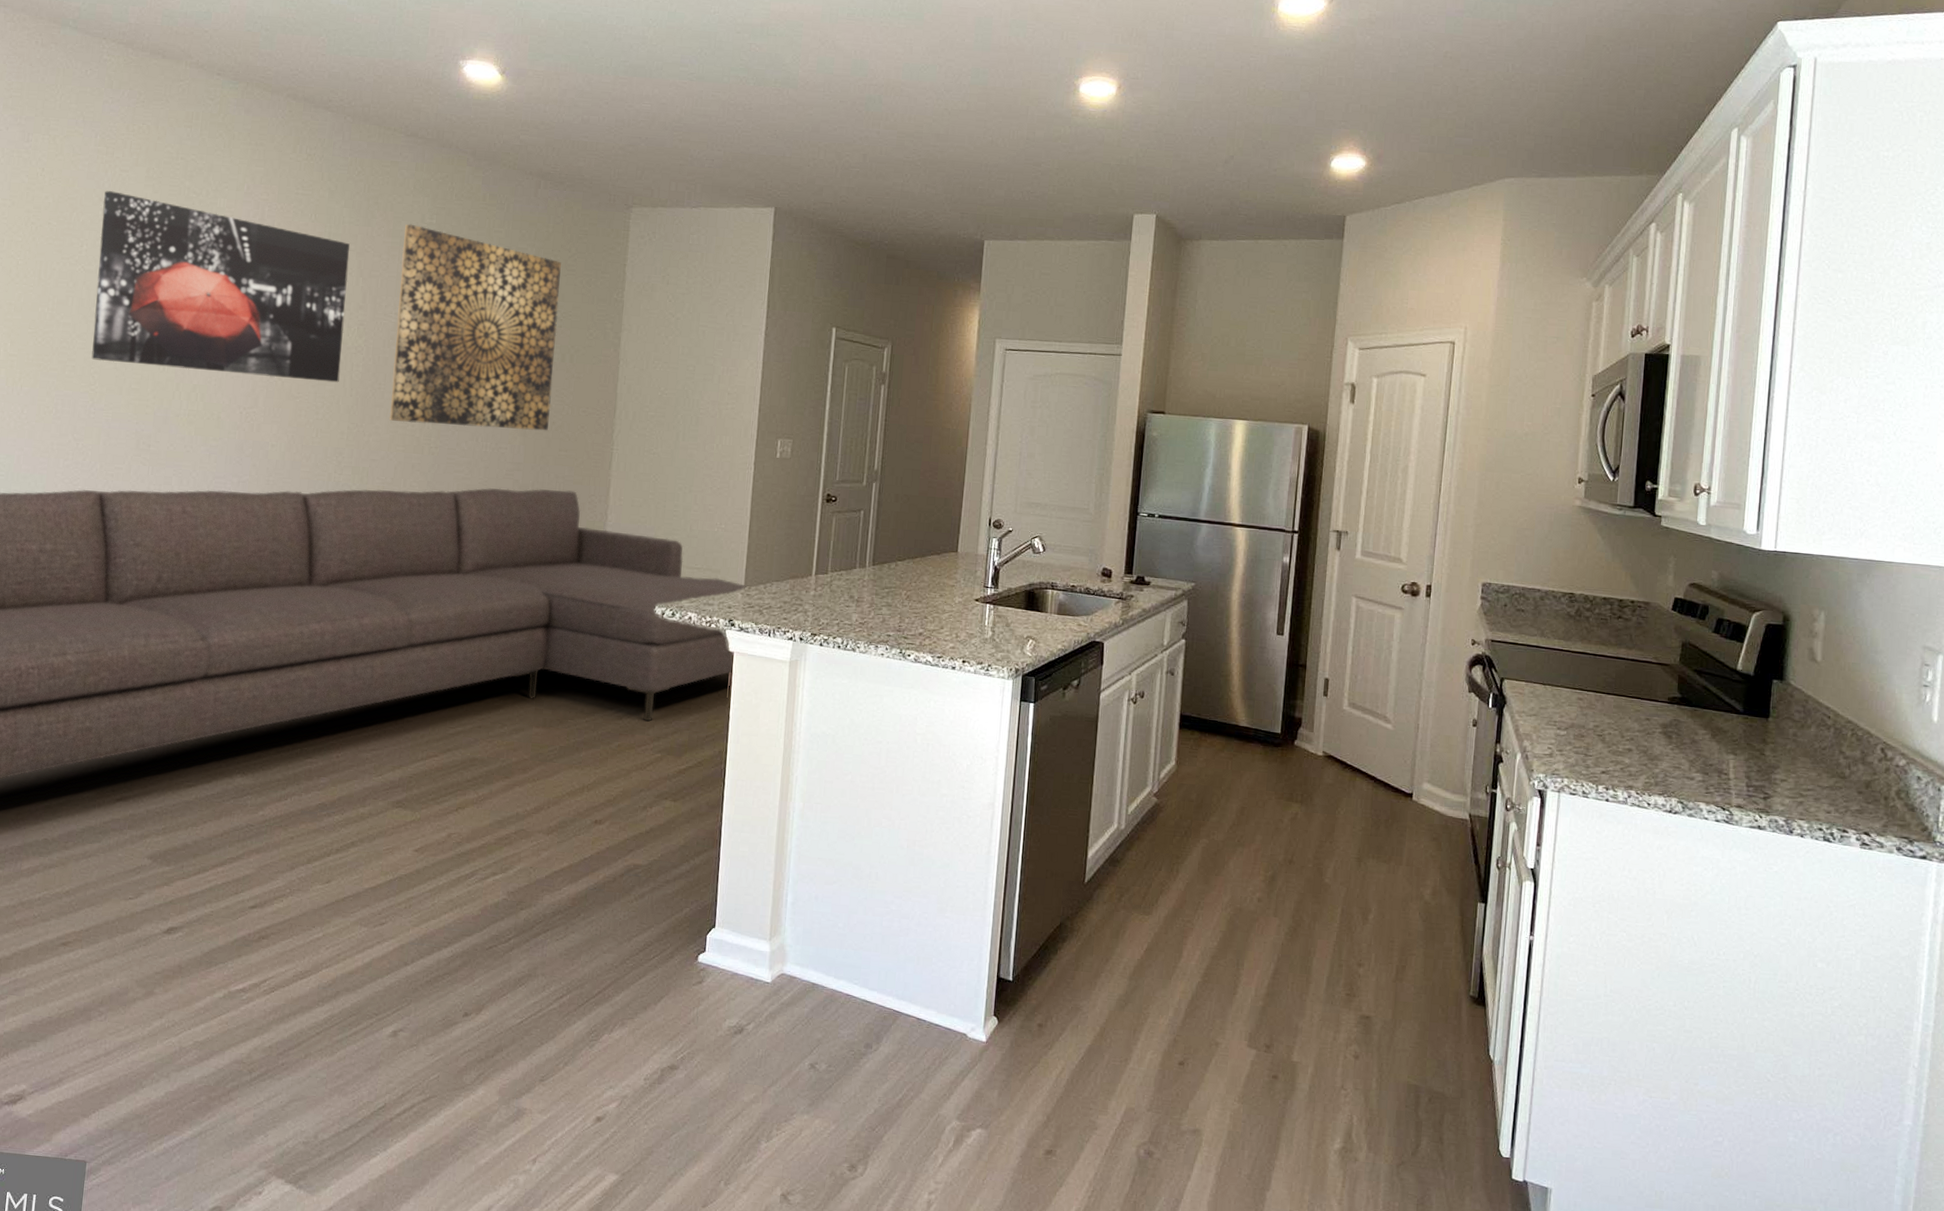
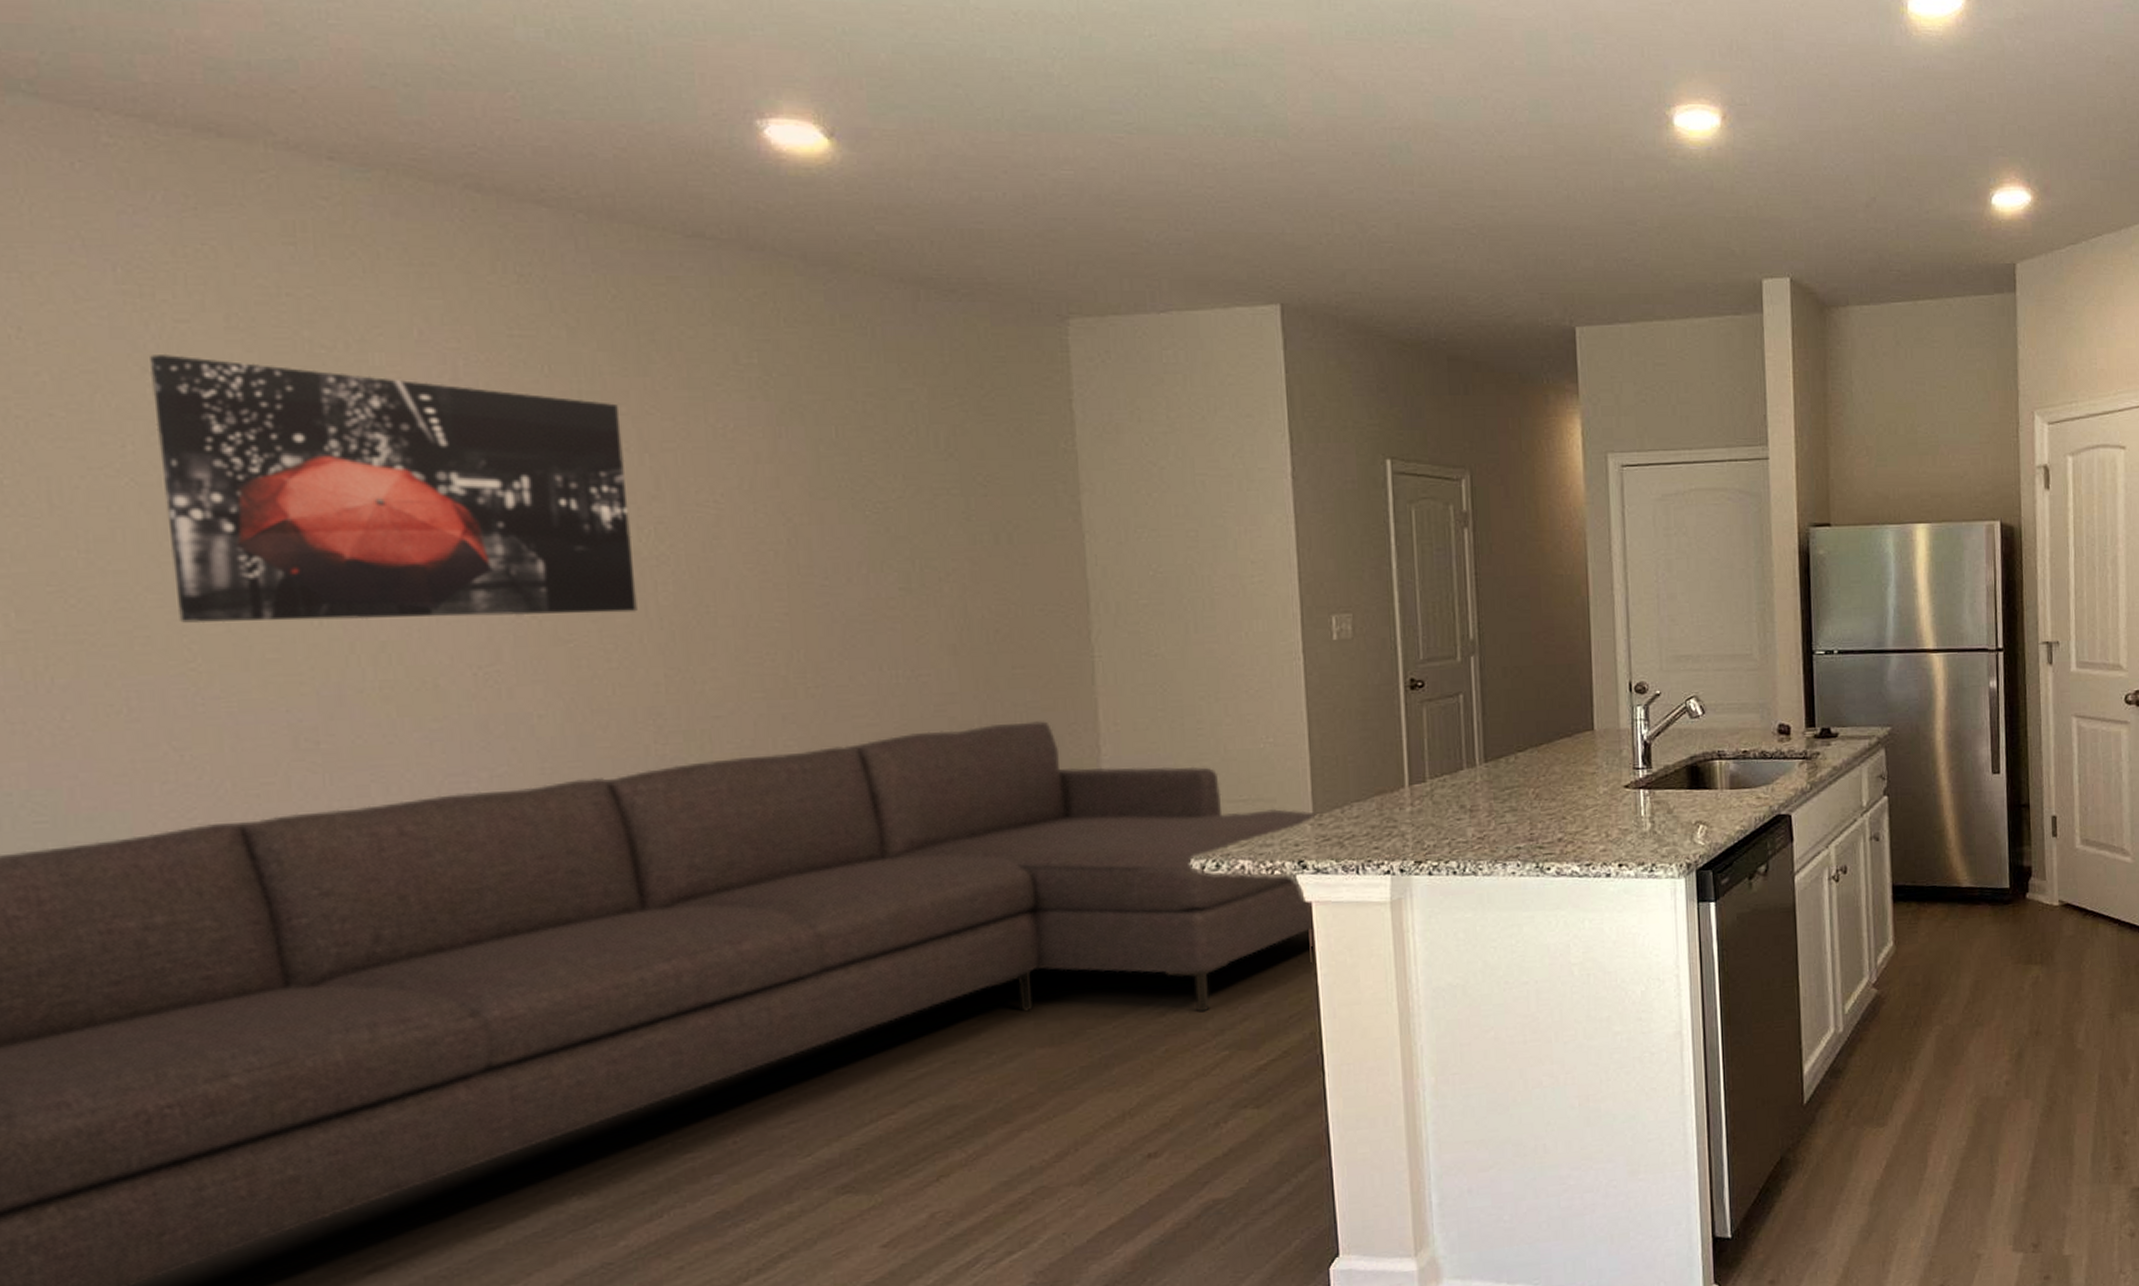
wall art: present [389,224,561,431] -> none [706,367,990,658]

